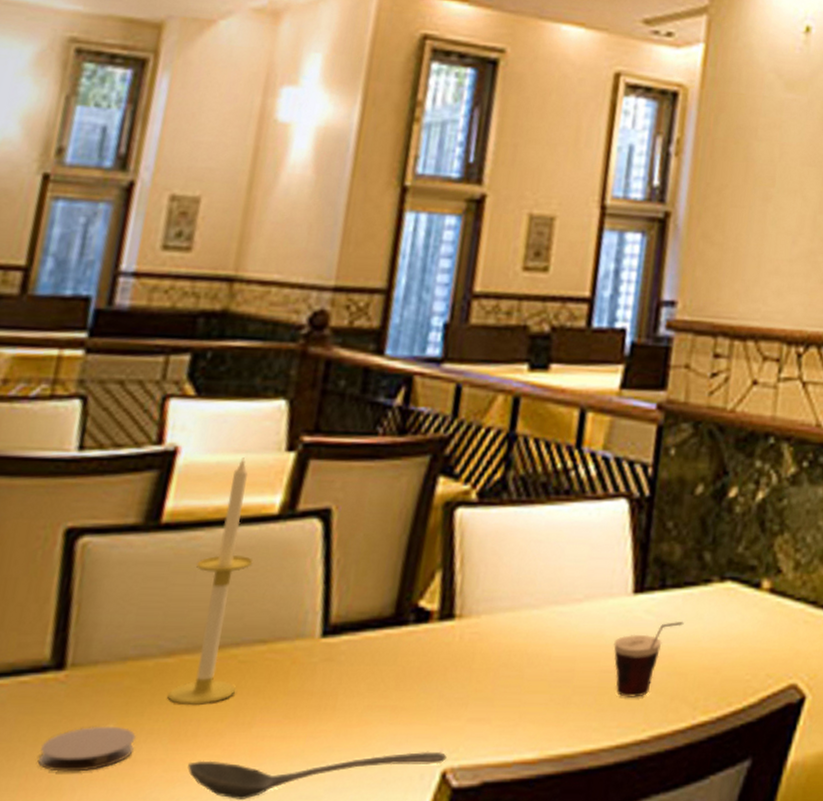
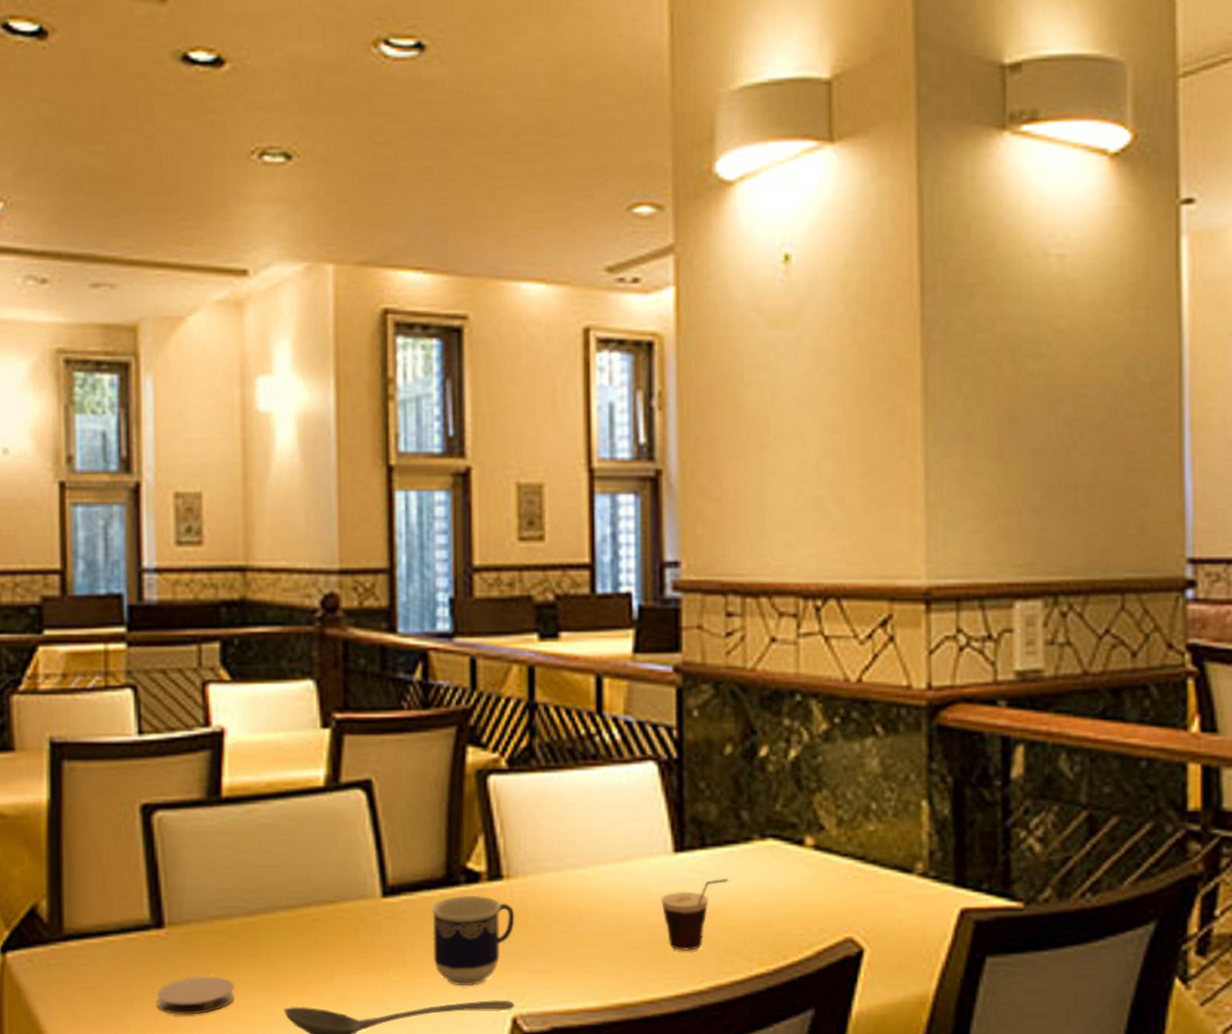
candle: present [167,457,253,706] -> none [255,735,313,959]
cup: none [366,635,462,737] -> present [431,895,515,987]

